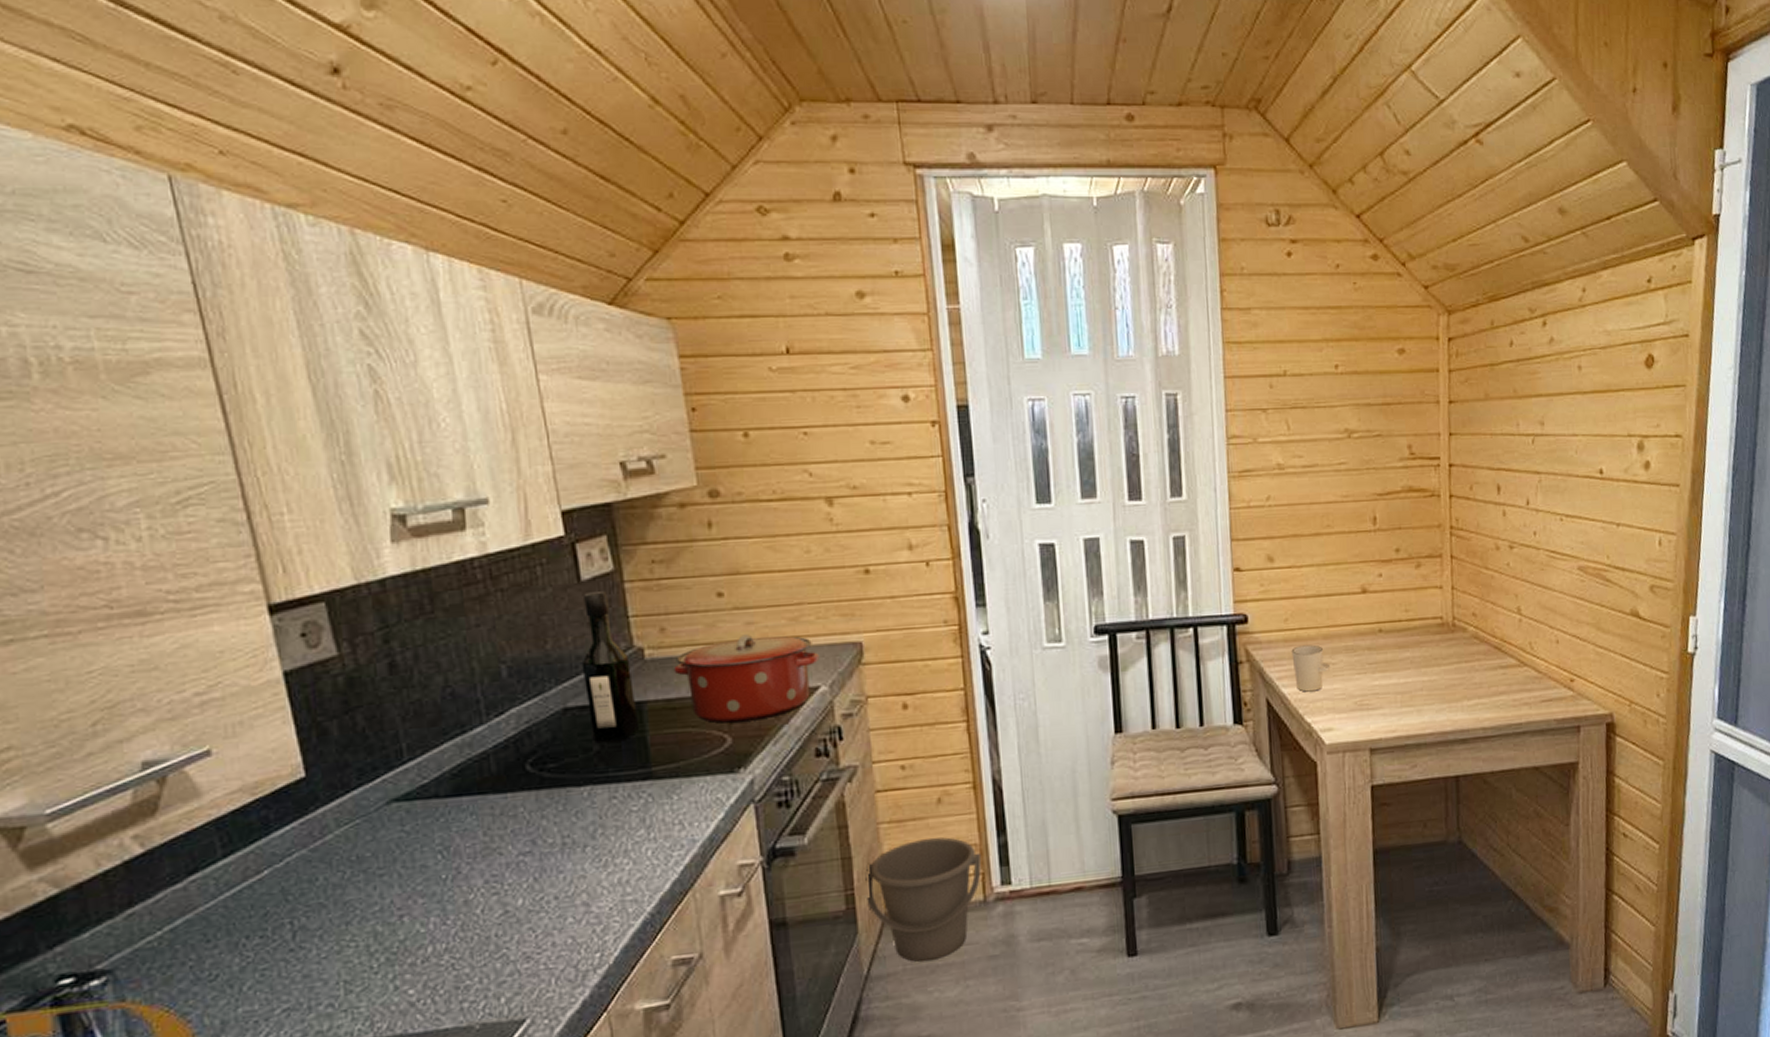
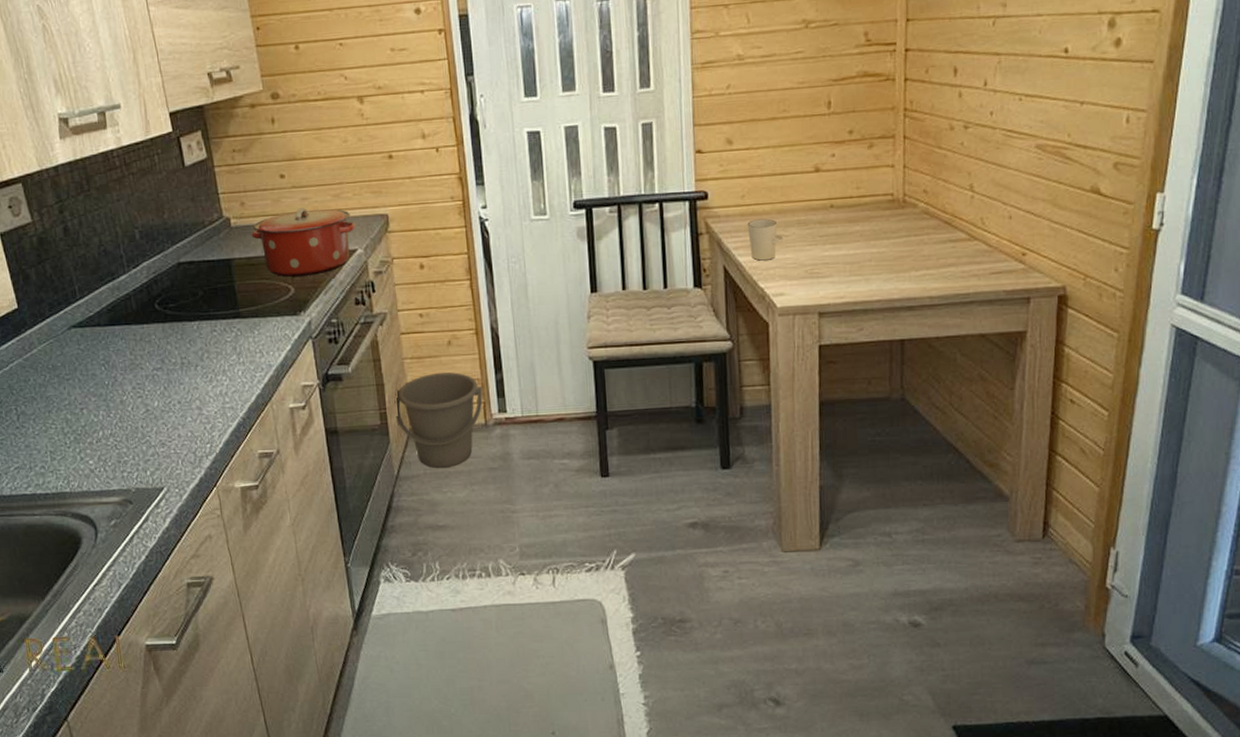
bottle: present [581,591,640,742] -> none [187,174,230,289]

